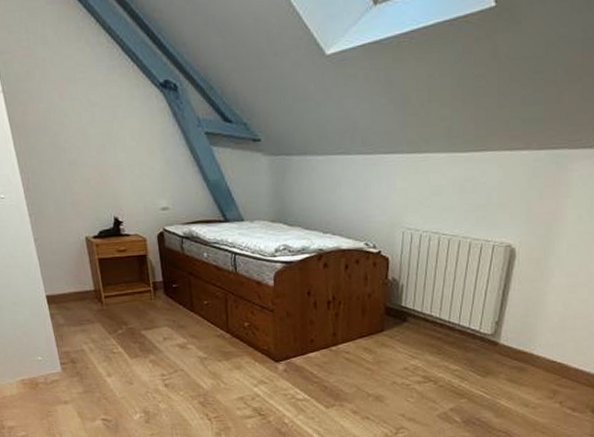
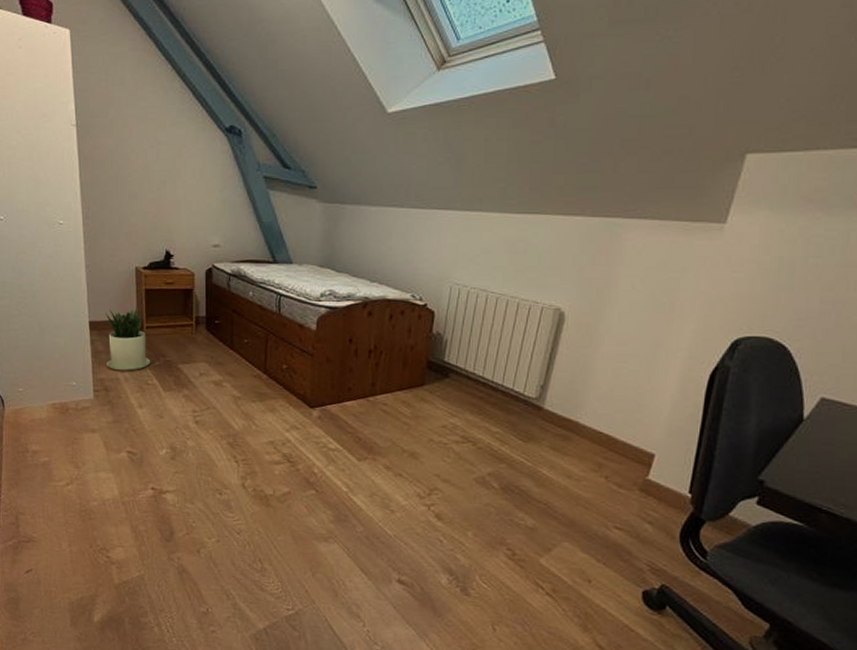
planter: none [61,279,114,342] -> present [105,308,151,371]

